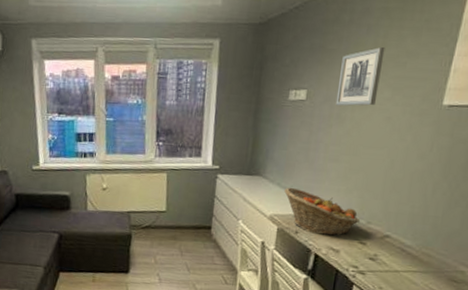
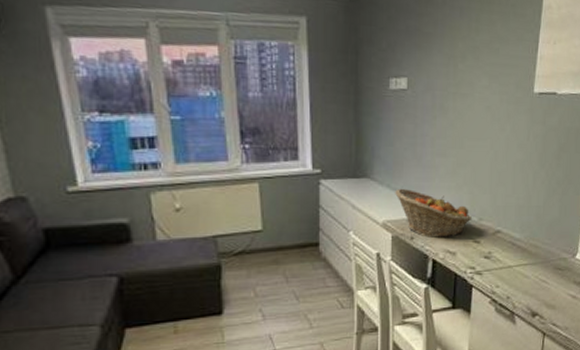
wall art: present [335,46,385,106] -> none [437,31,478,96]

